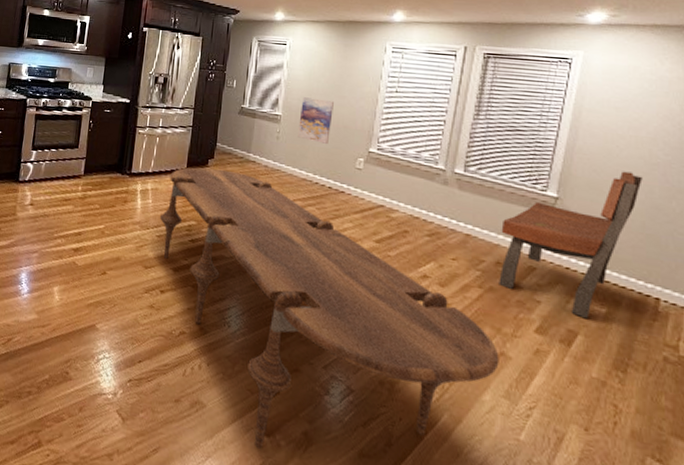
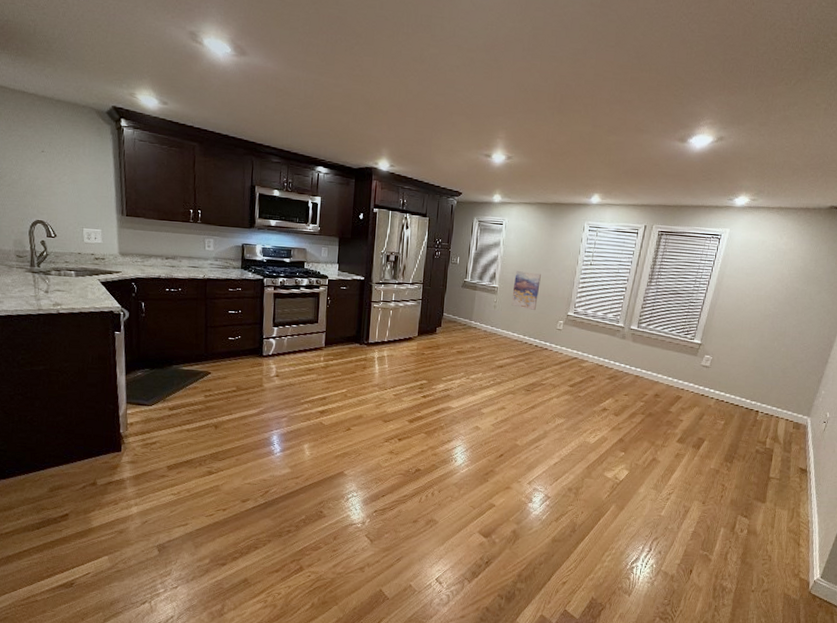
dining table: present [160,167,499,449] -> none [396,335,652,547]
bench: present [499,171,643,319] -> none [656,322,758,430]

